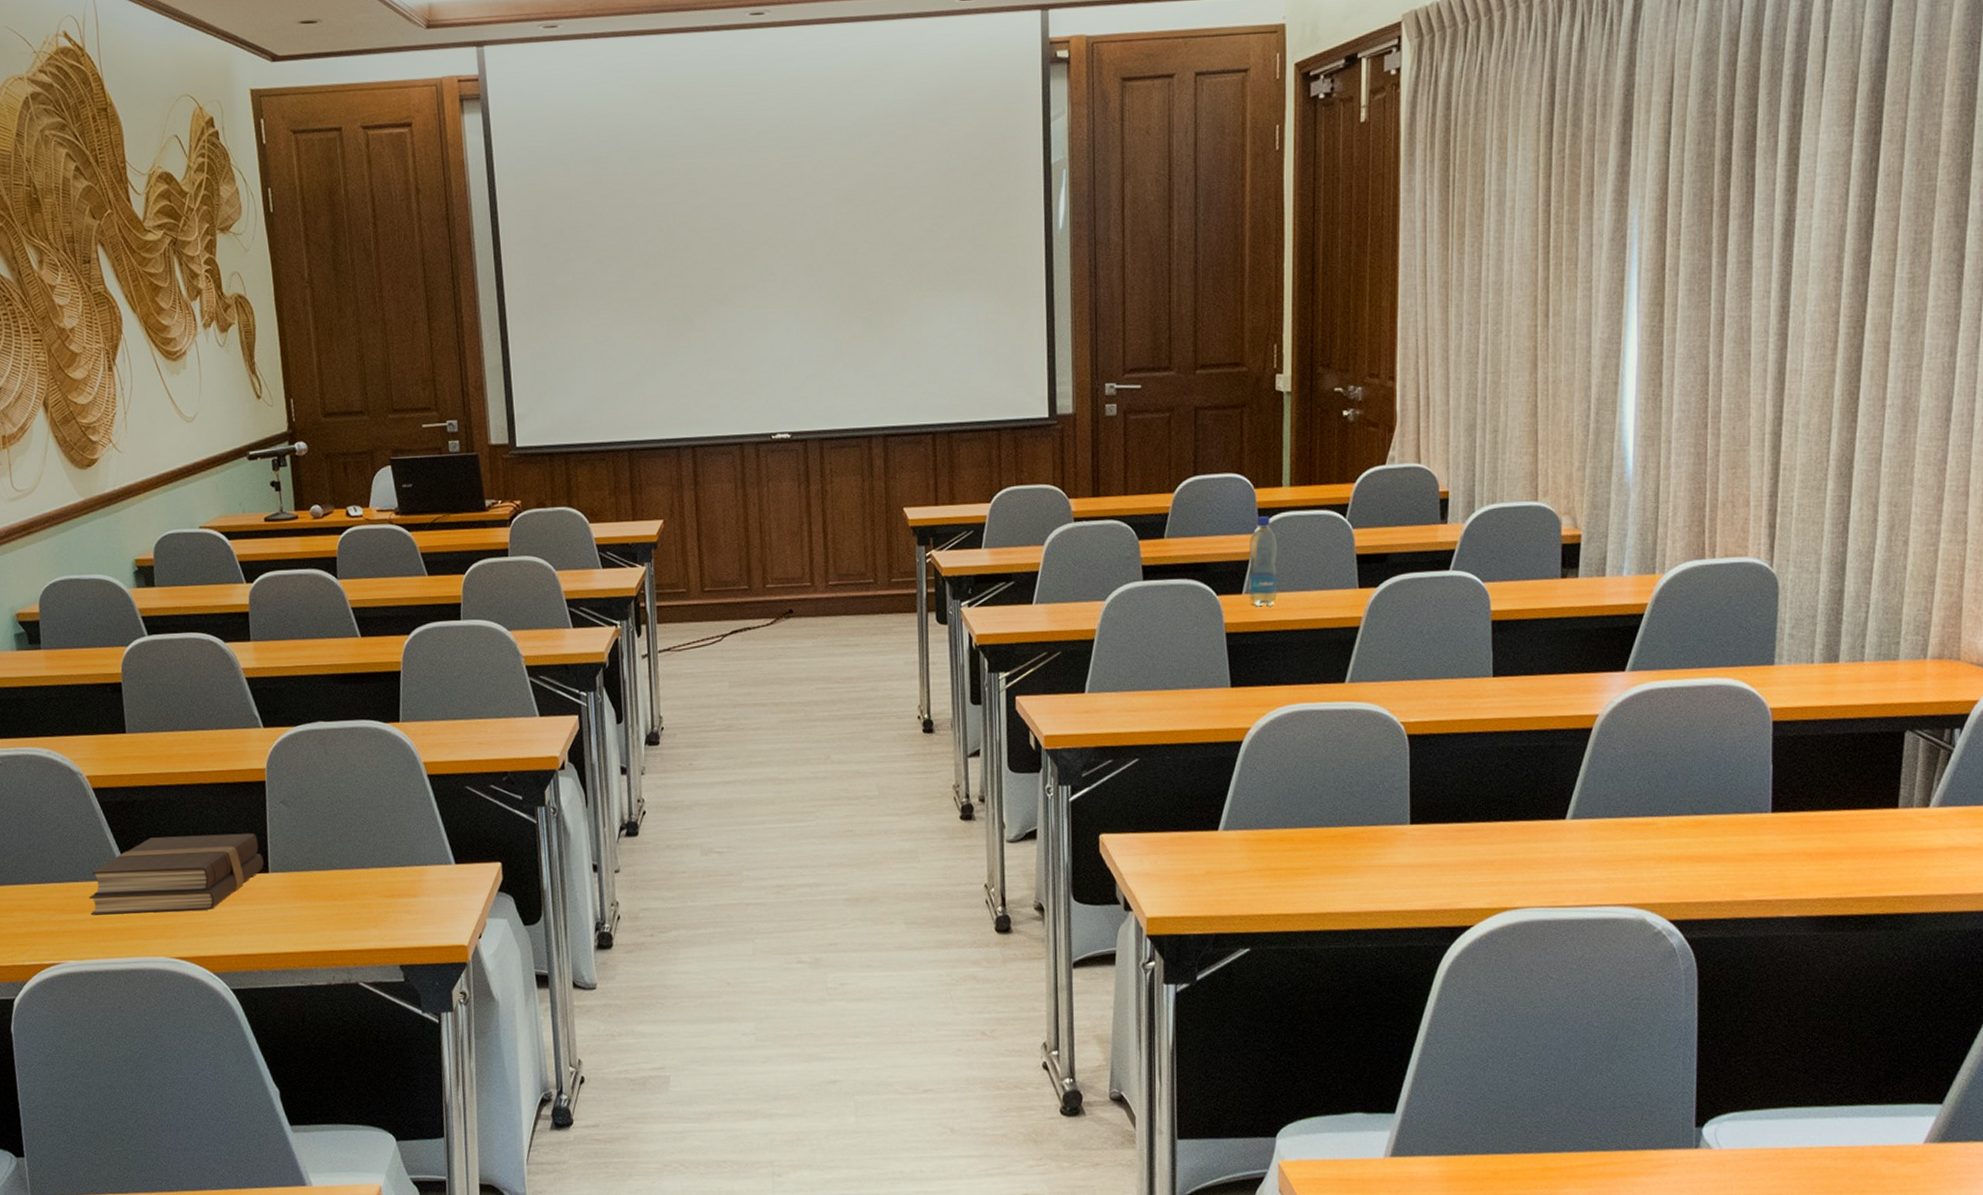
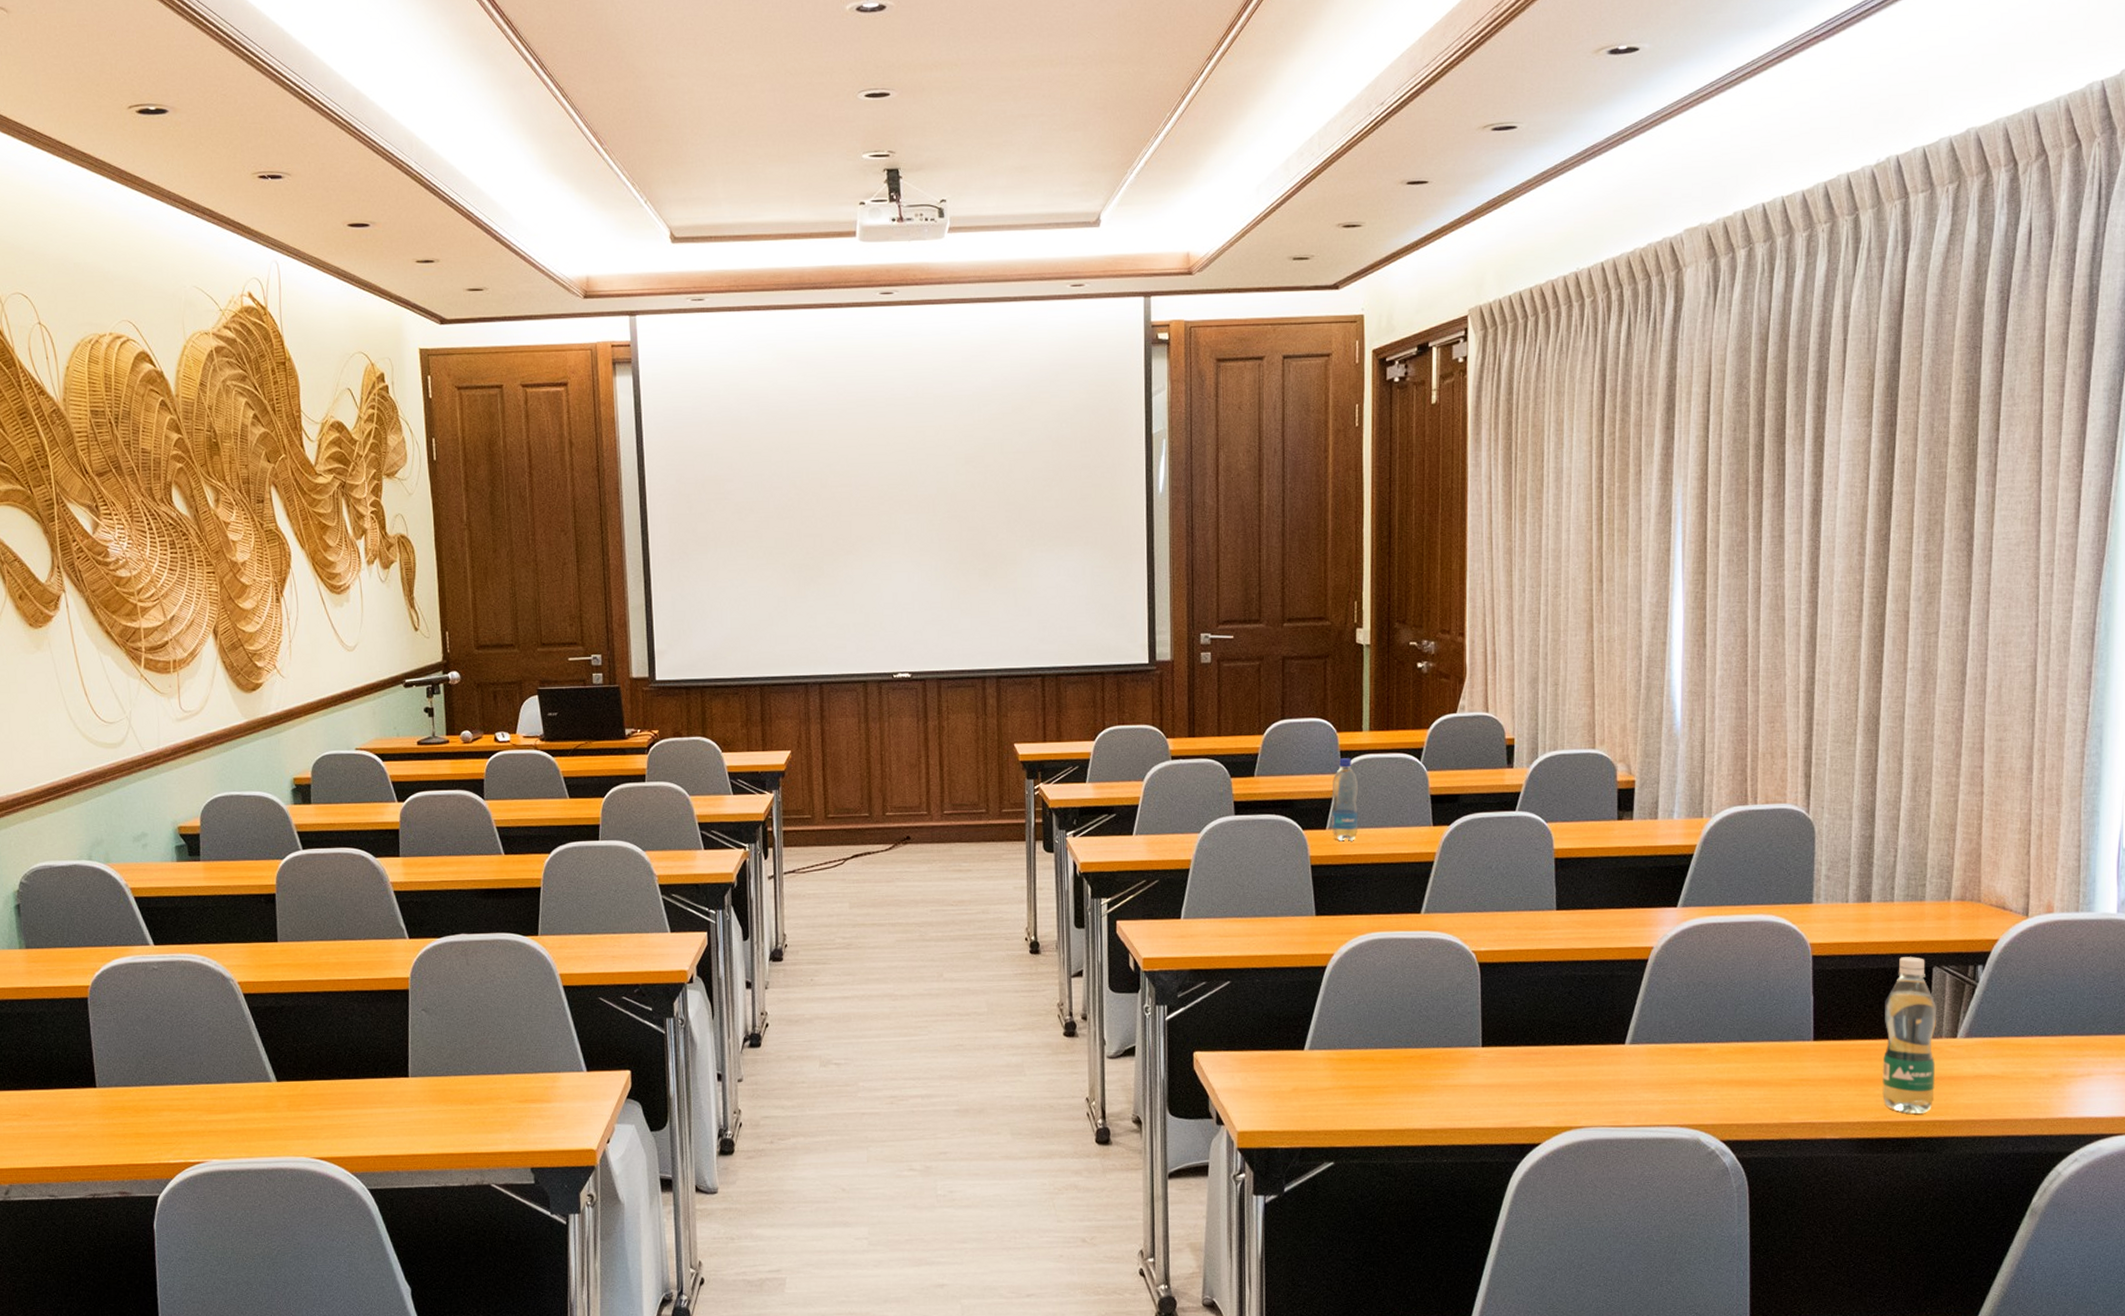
book: present [88,833,264,916] -> none [235,1038,404,1116]
bottle: none [1846,720,1909,889] -> present [1882,957,1937,1114]

